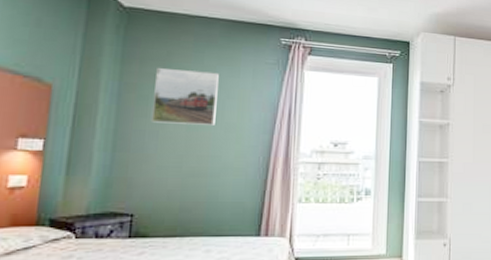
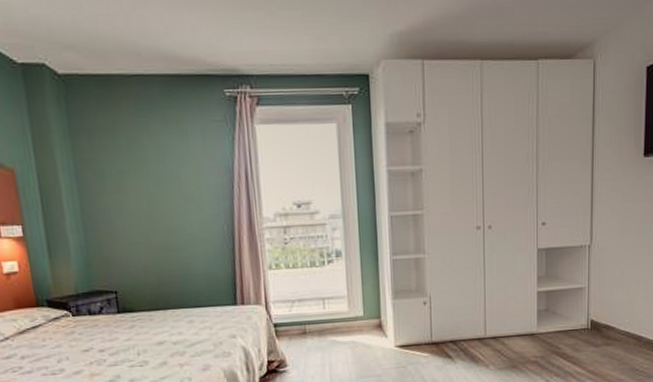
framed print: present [152,68,219,125] -> none [105,138,174,199]

